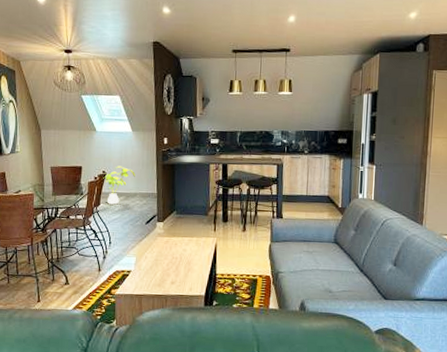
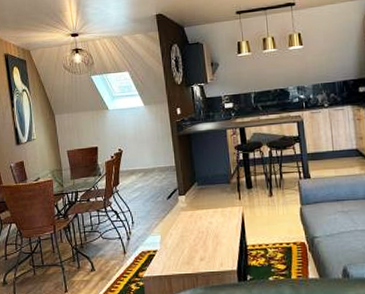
house plant: present [103,166,135,205] -> none [119,142,152,183]

